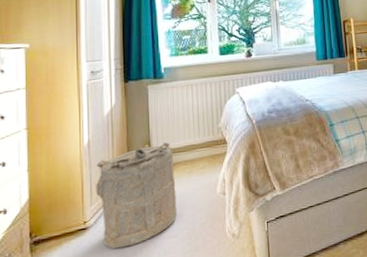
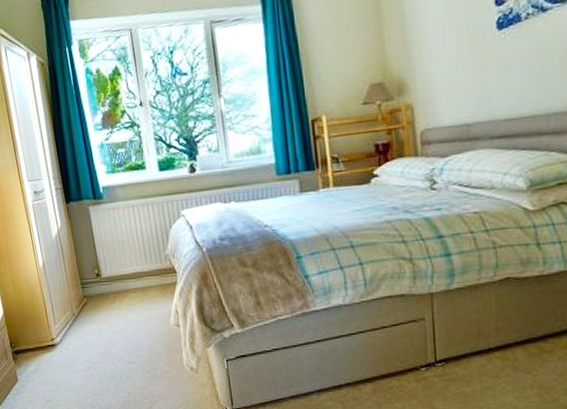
laundry hamper: present [96,142,177,249] -> none [54,267,134,367]

